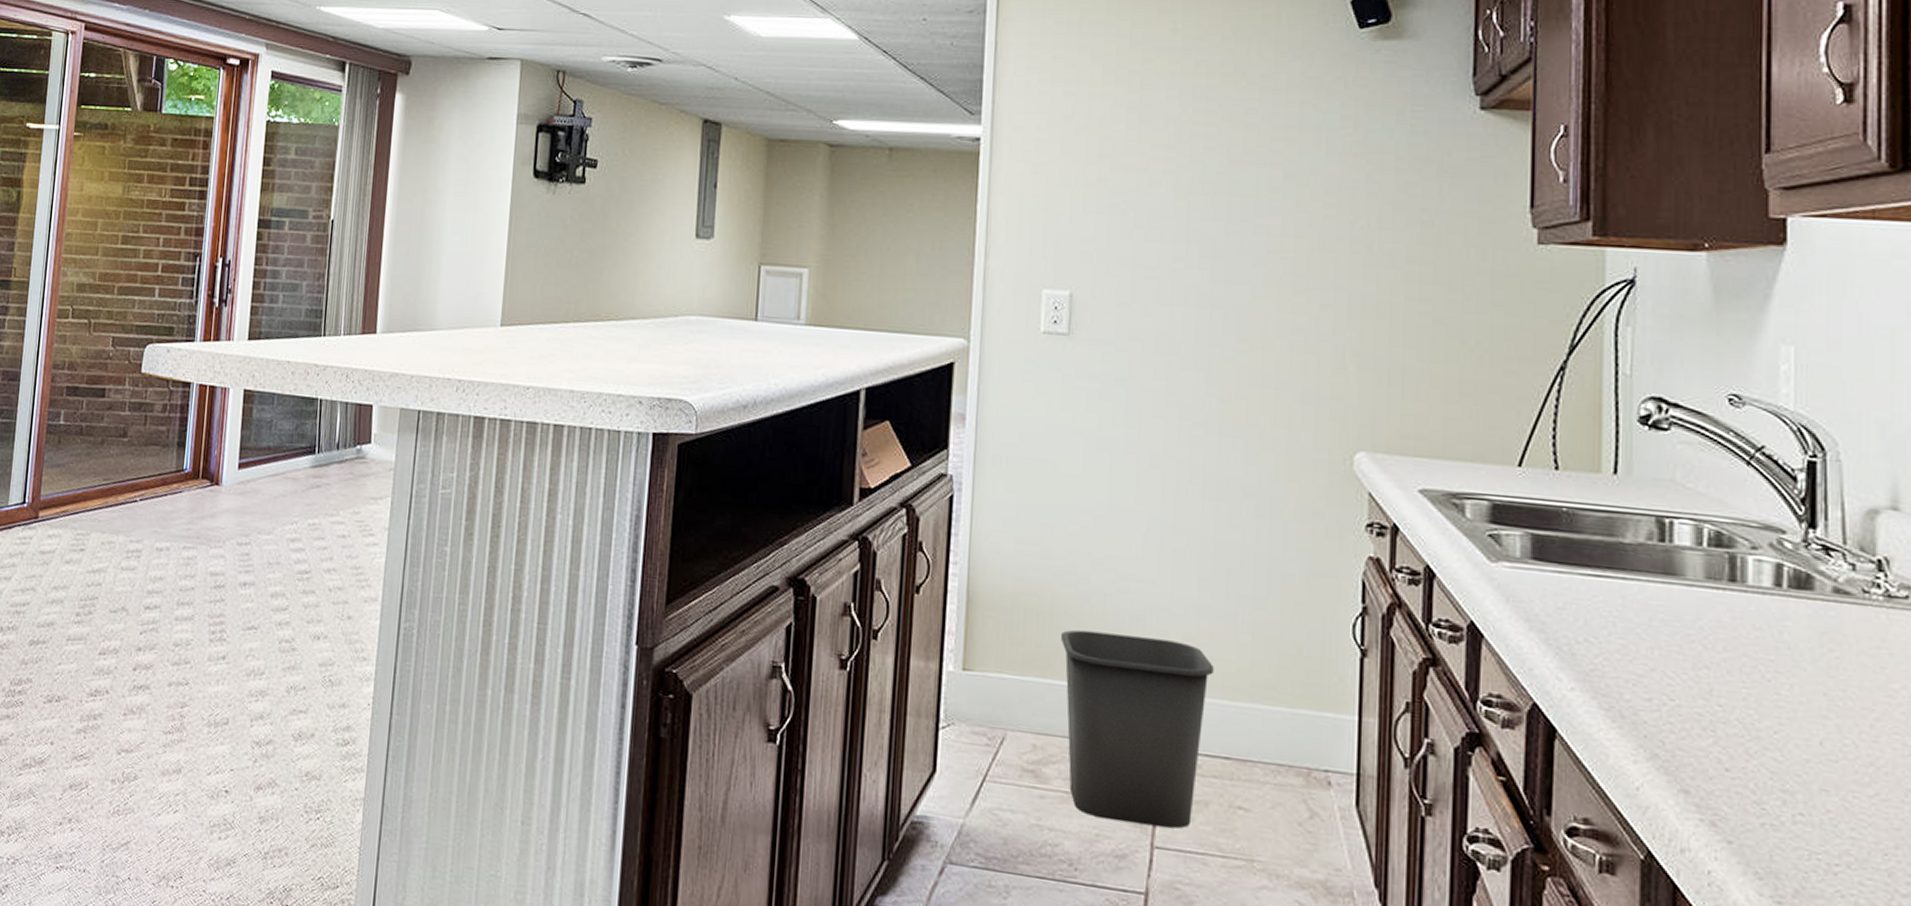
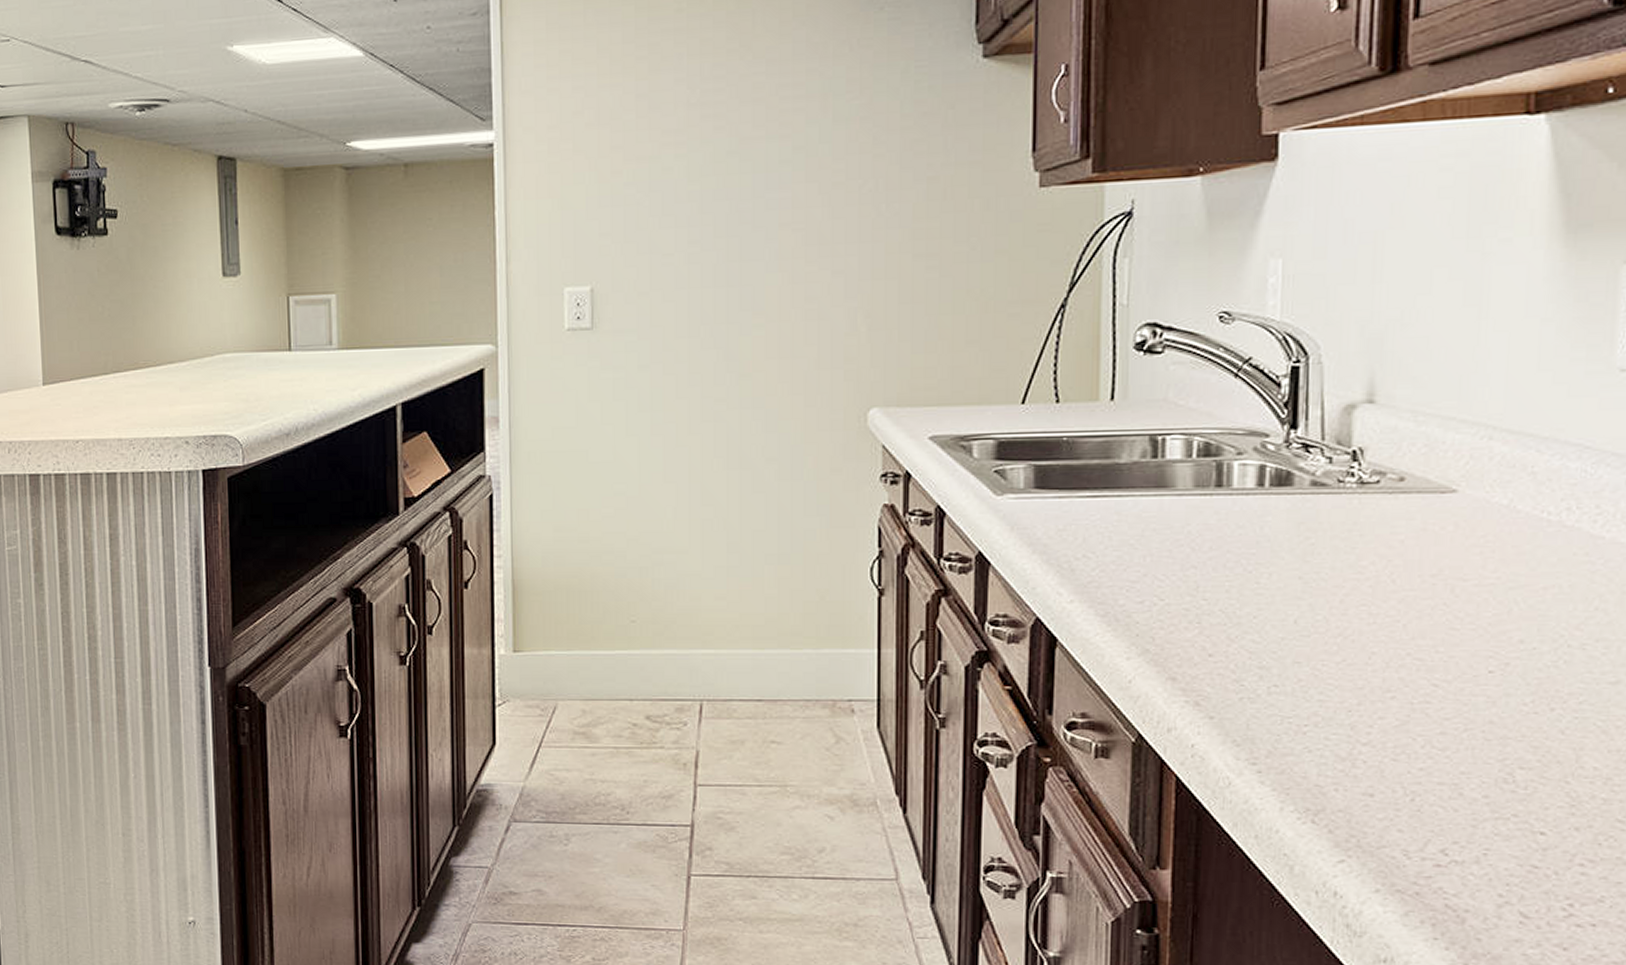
waste bin: present [1060,629,1214,829] -> none [601,603,744,767]

